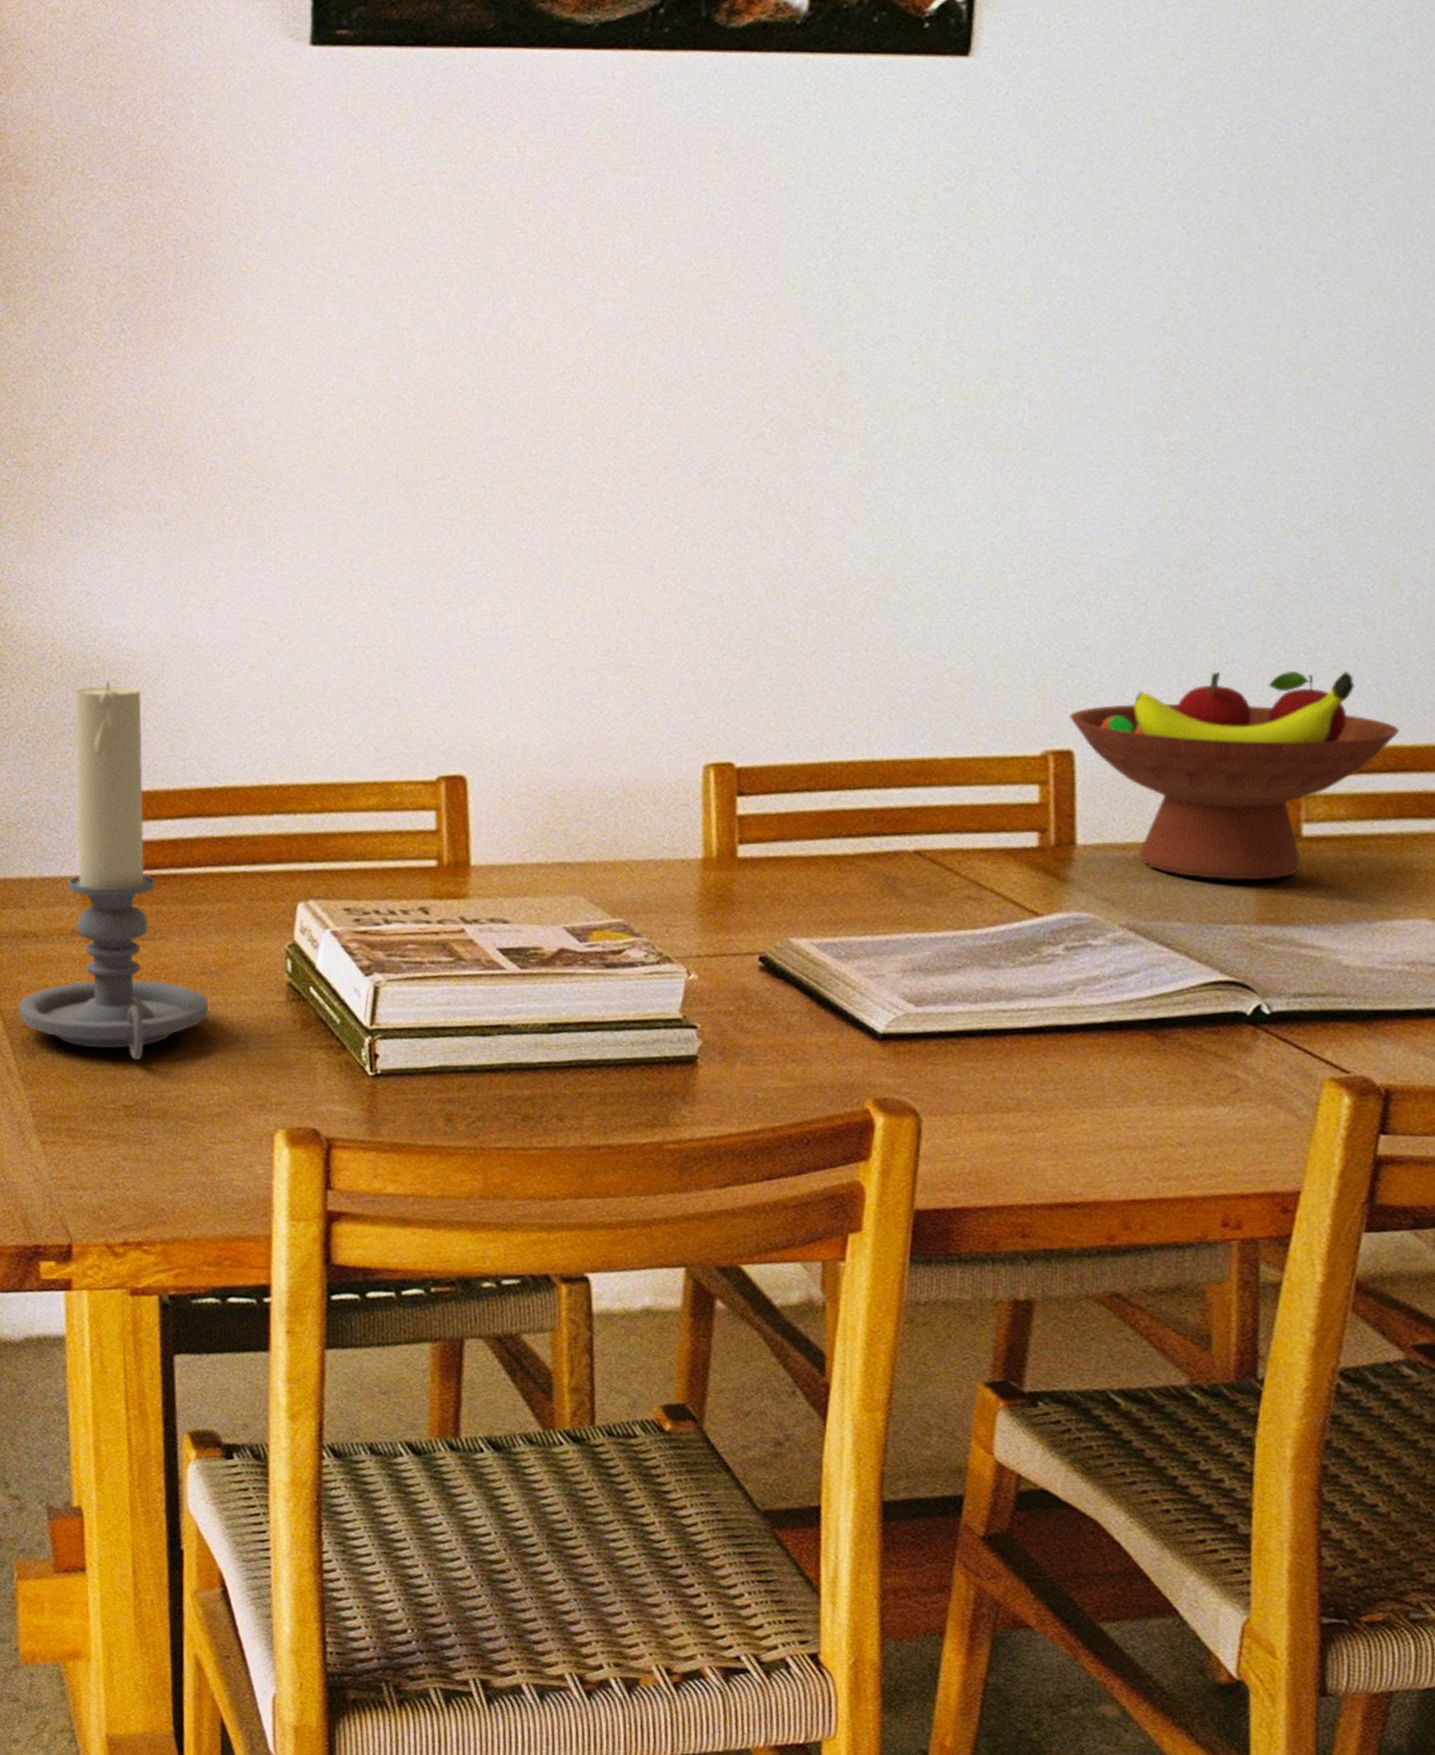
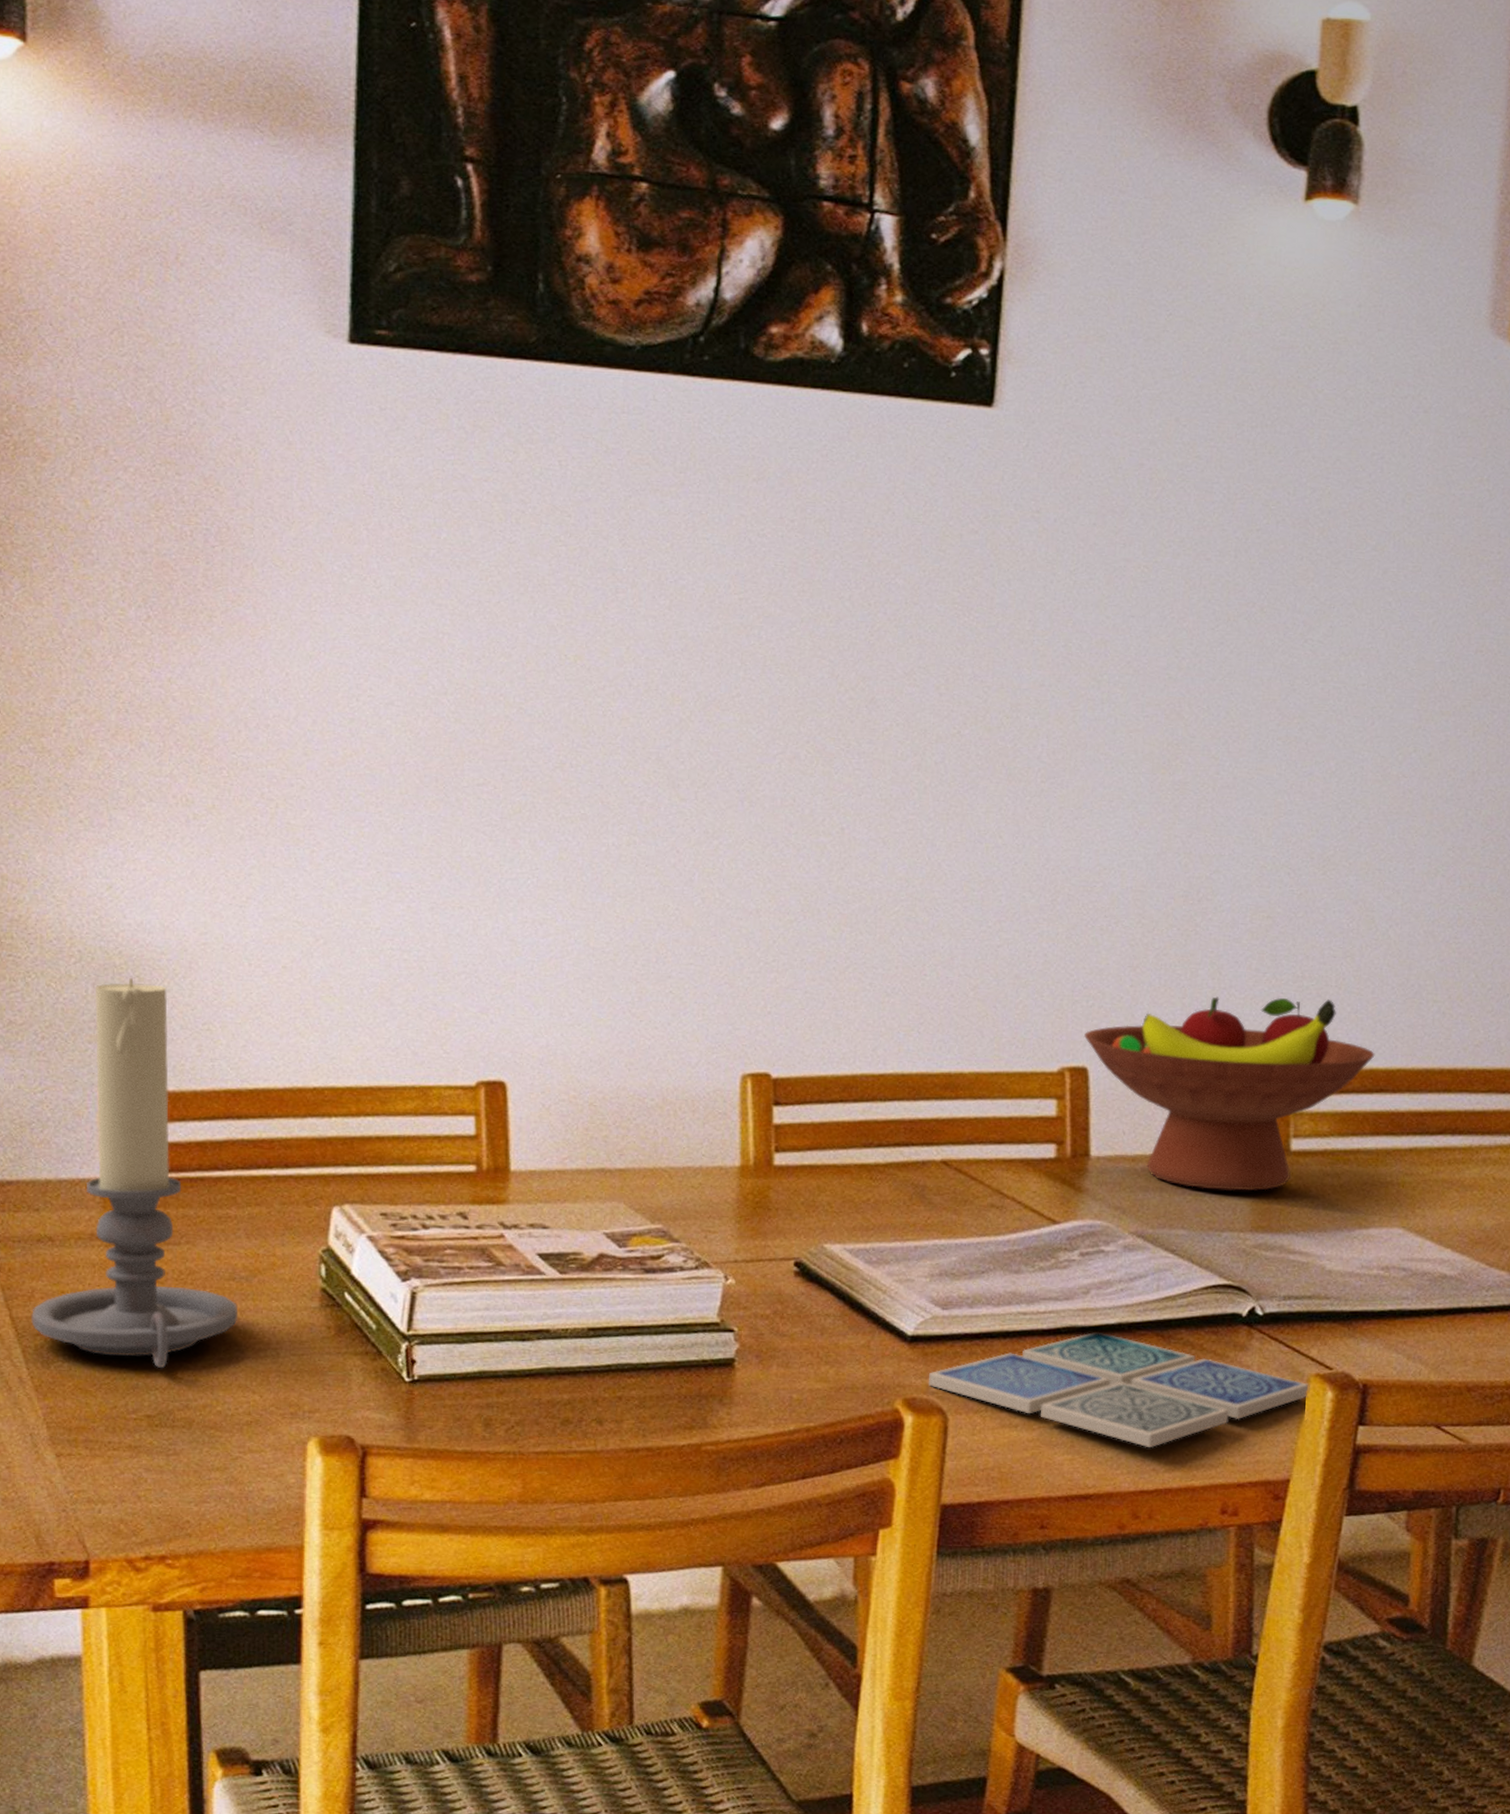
drink coaster: none [901,1030,1324,1155] -> present [929,1331,1310,1448]

